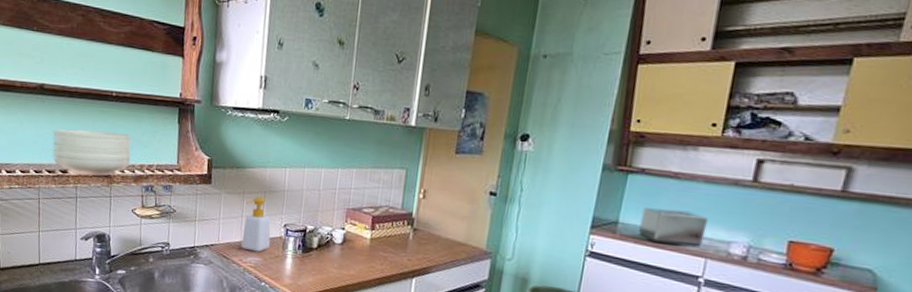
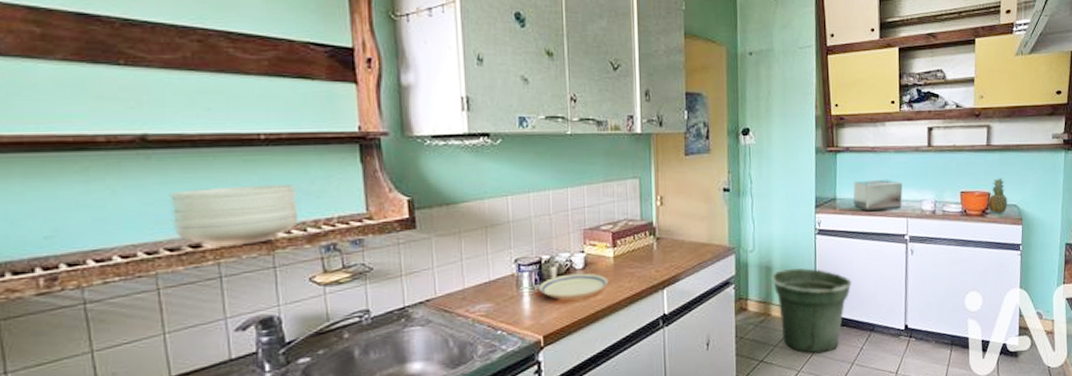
soap bottle: present [241,197,271,252] -> none [465,234,502,298]
plate: none [300,246,363,271] -> present [538,273,609,301]
fruit: none [826,233,859,276] -> present [988,177,1007,213]

